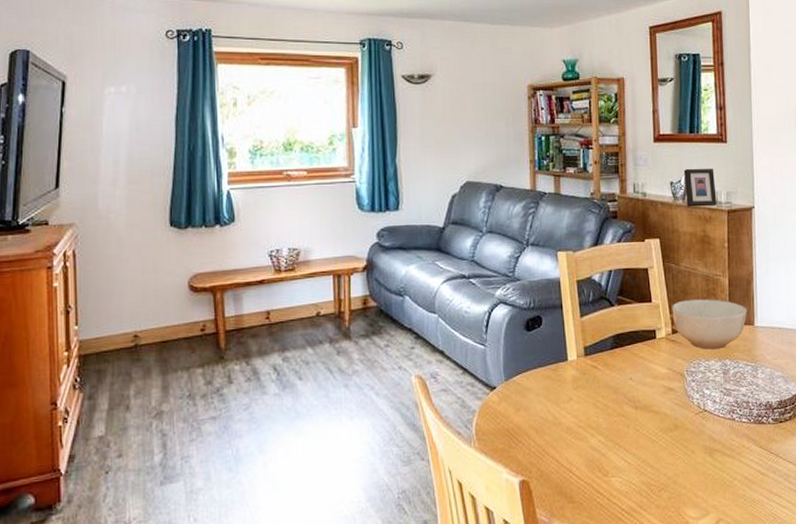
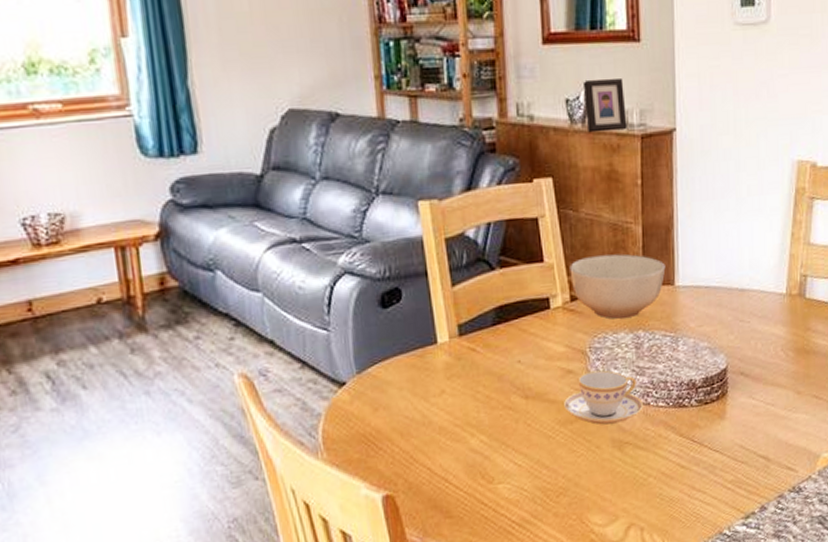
teacup: none [665,389,729,434] -> present [563,370,643,425]

